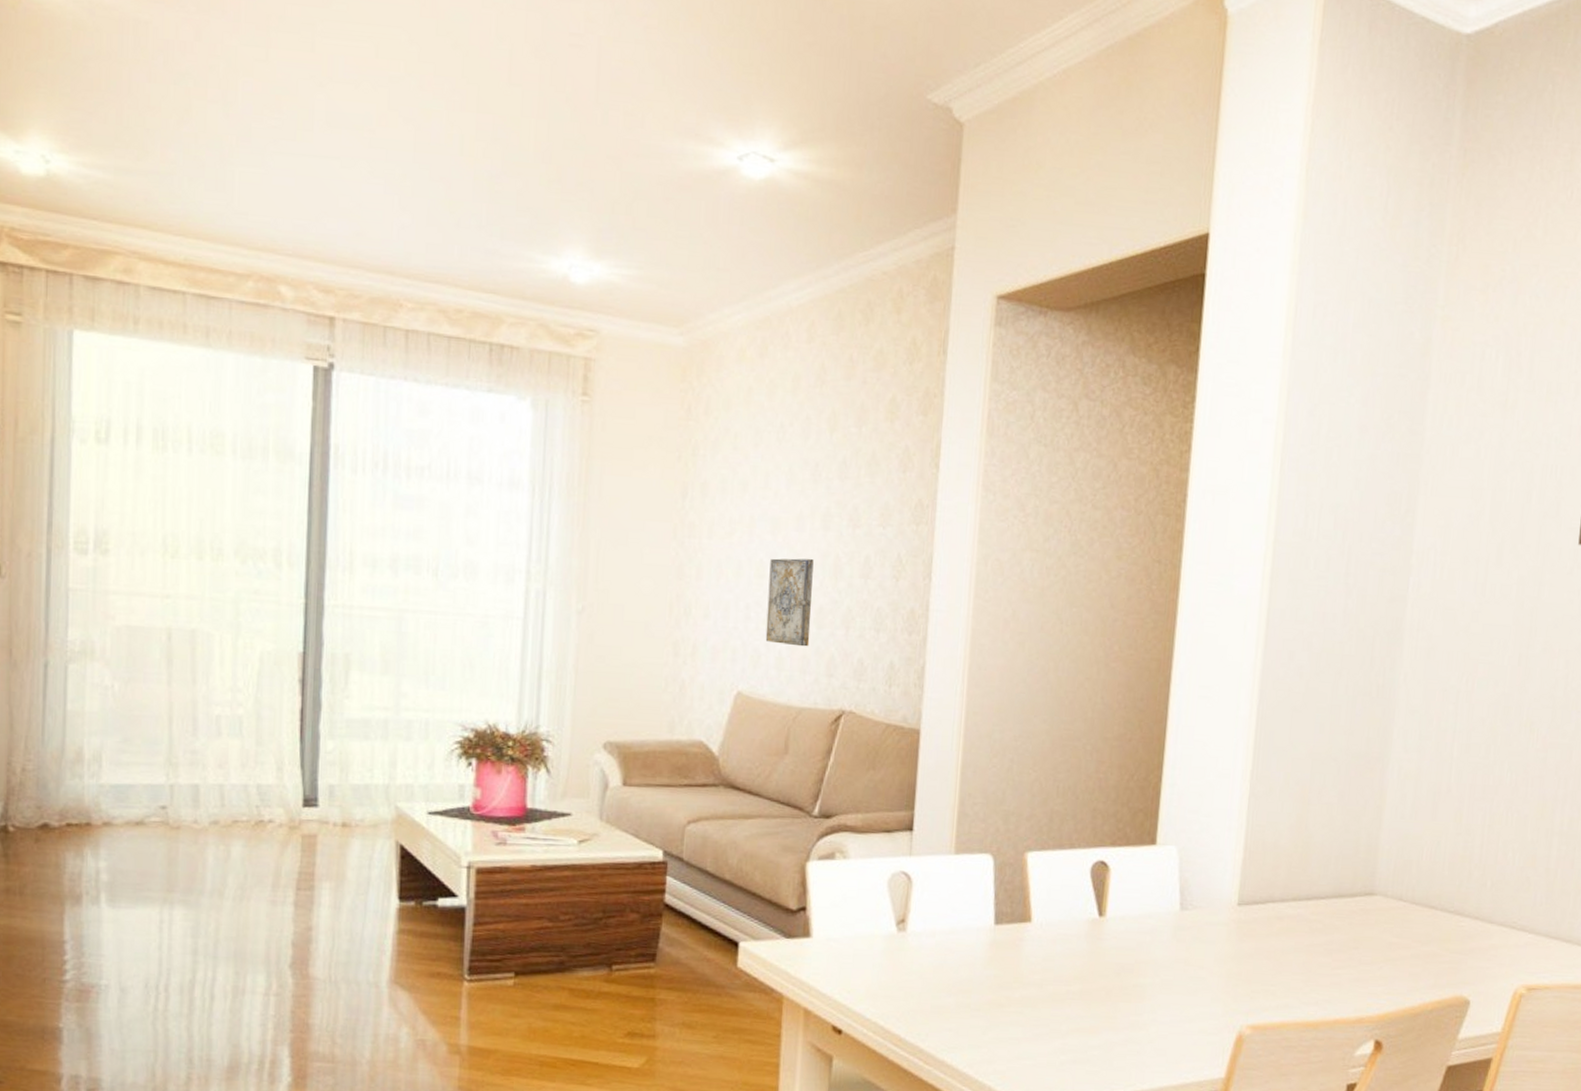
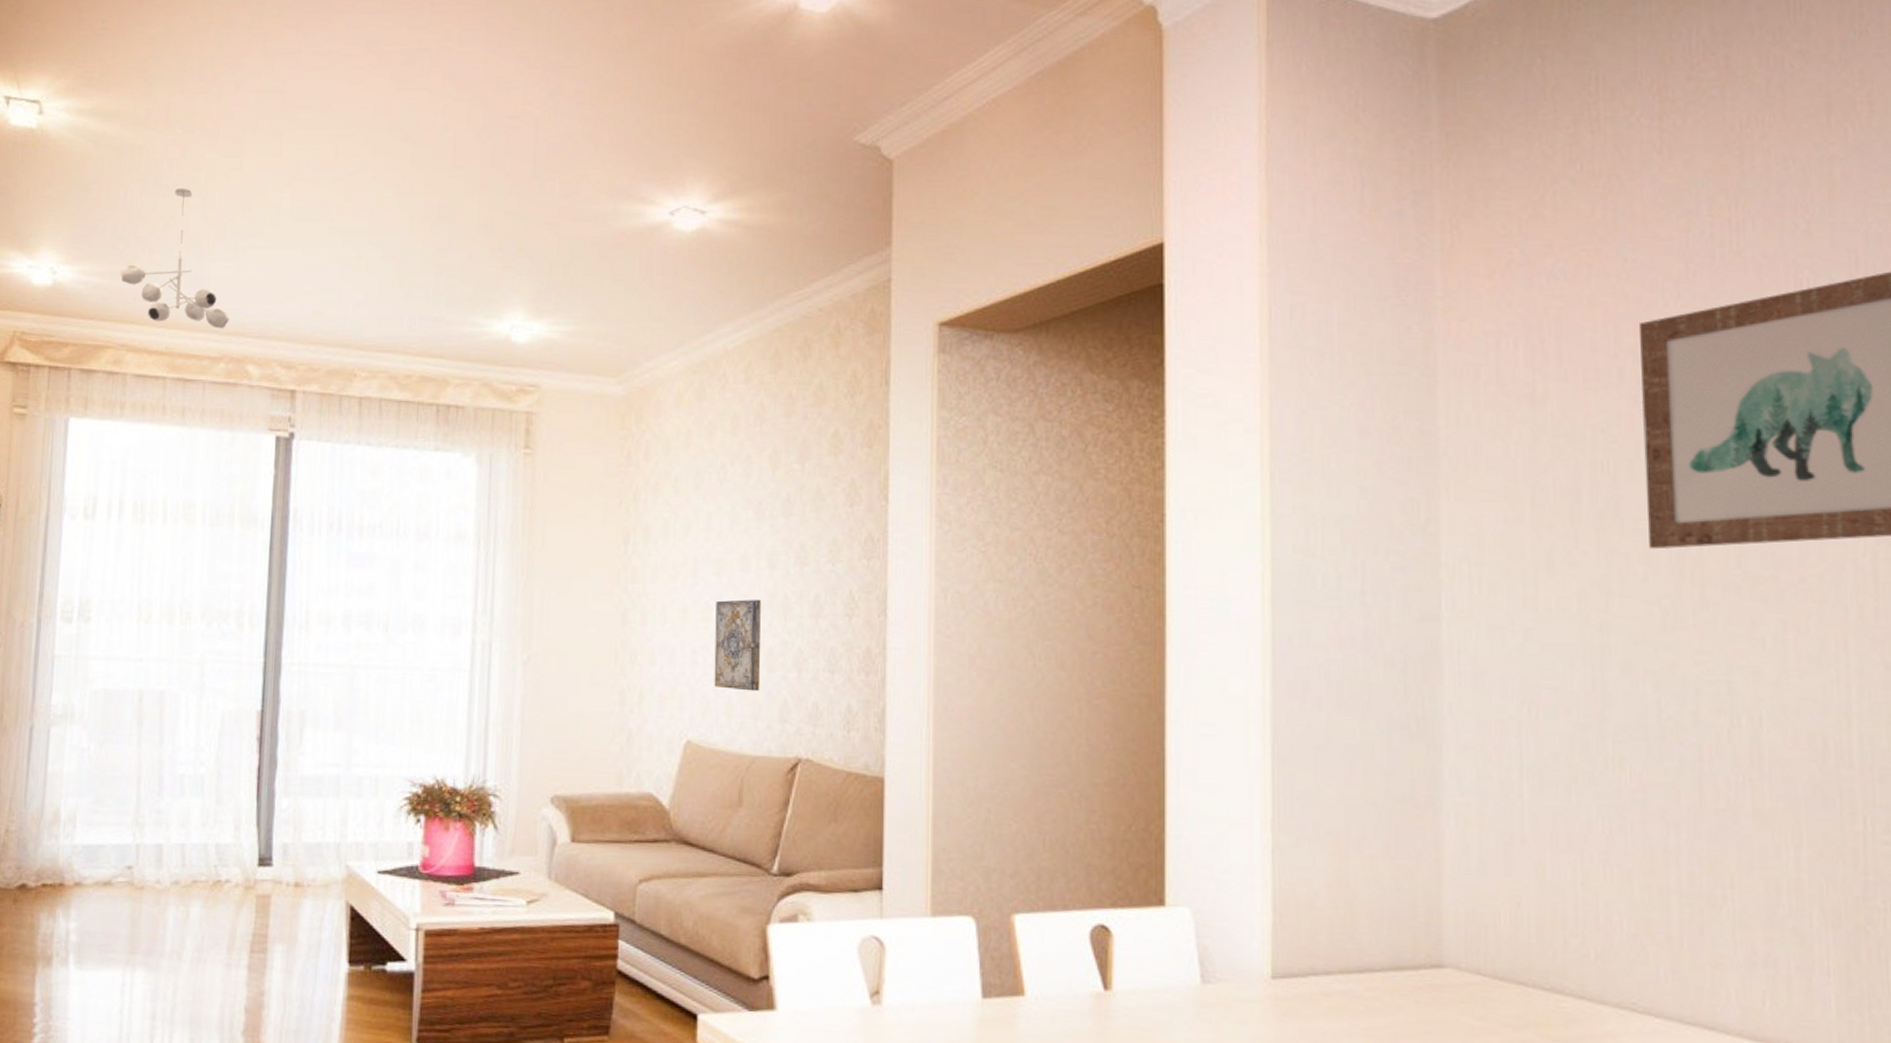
ceiling light fixture: none [127,76,258,243] -> present [120,188,229,329]

